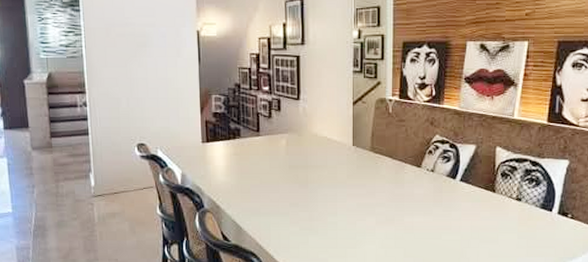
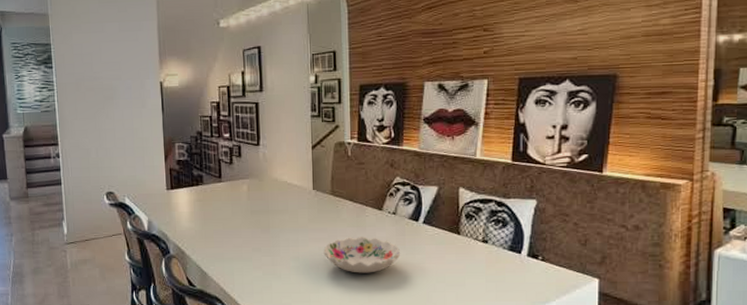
decorative bowl: none [361,193,436,229] -> present [323,237,400,273]

